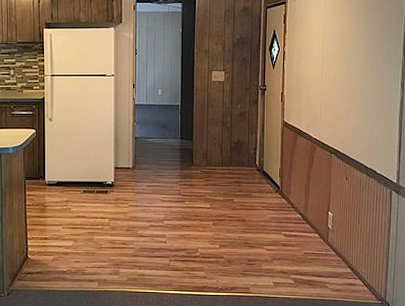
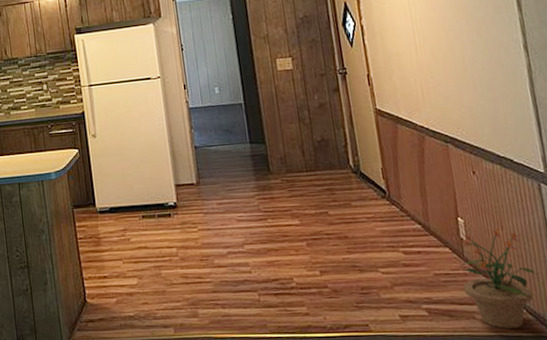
potted plant: none [323,221,377,296] -> present [460,228,538,329]

